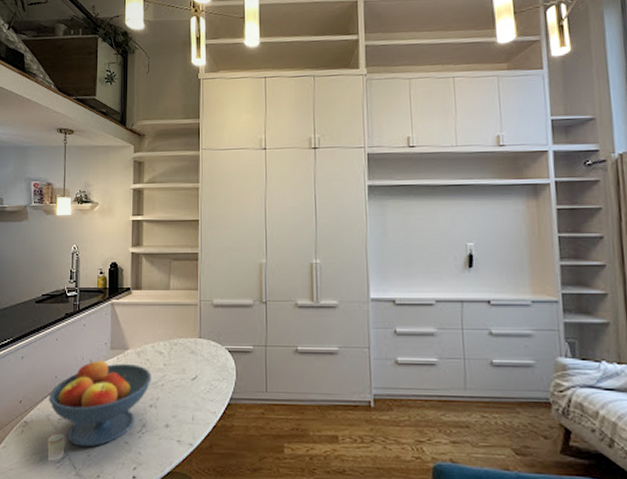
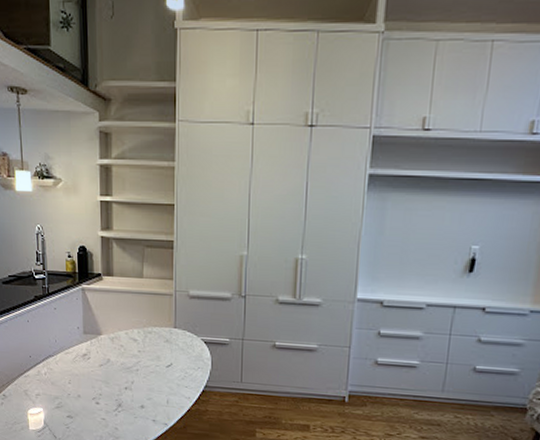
fruit bowl: present [49,359,152,448] -> none [25,342,126,421]

